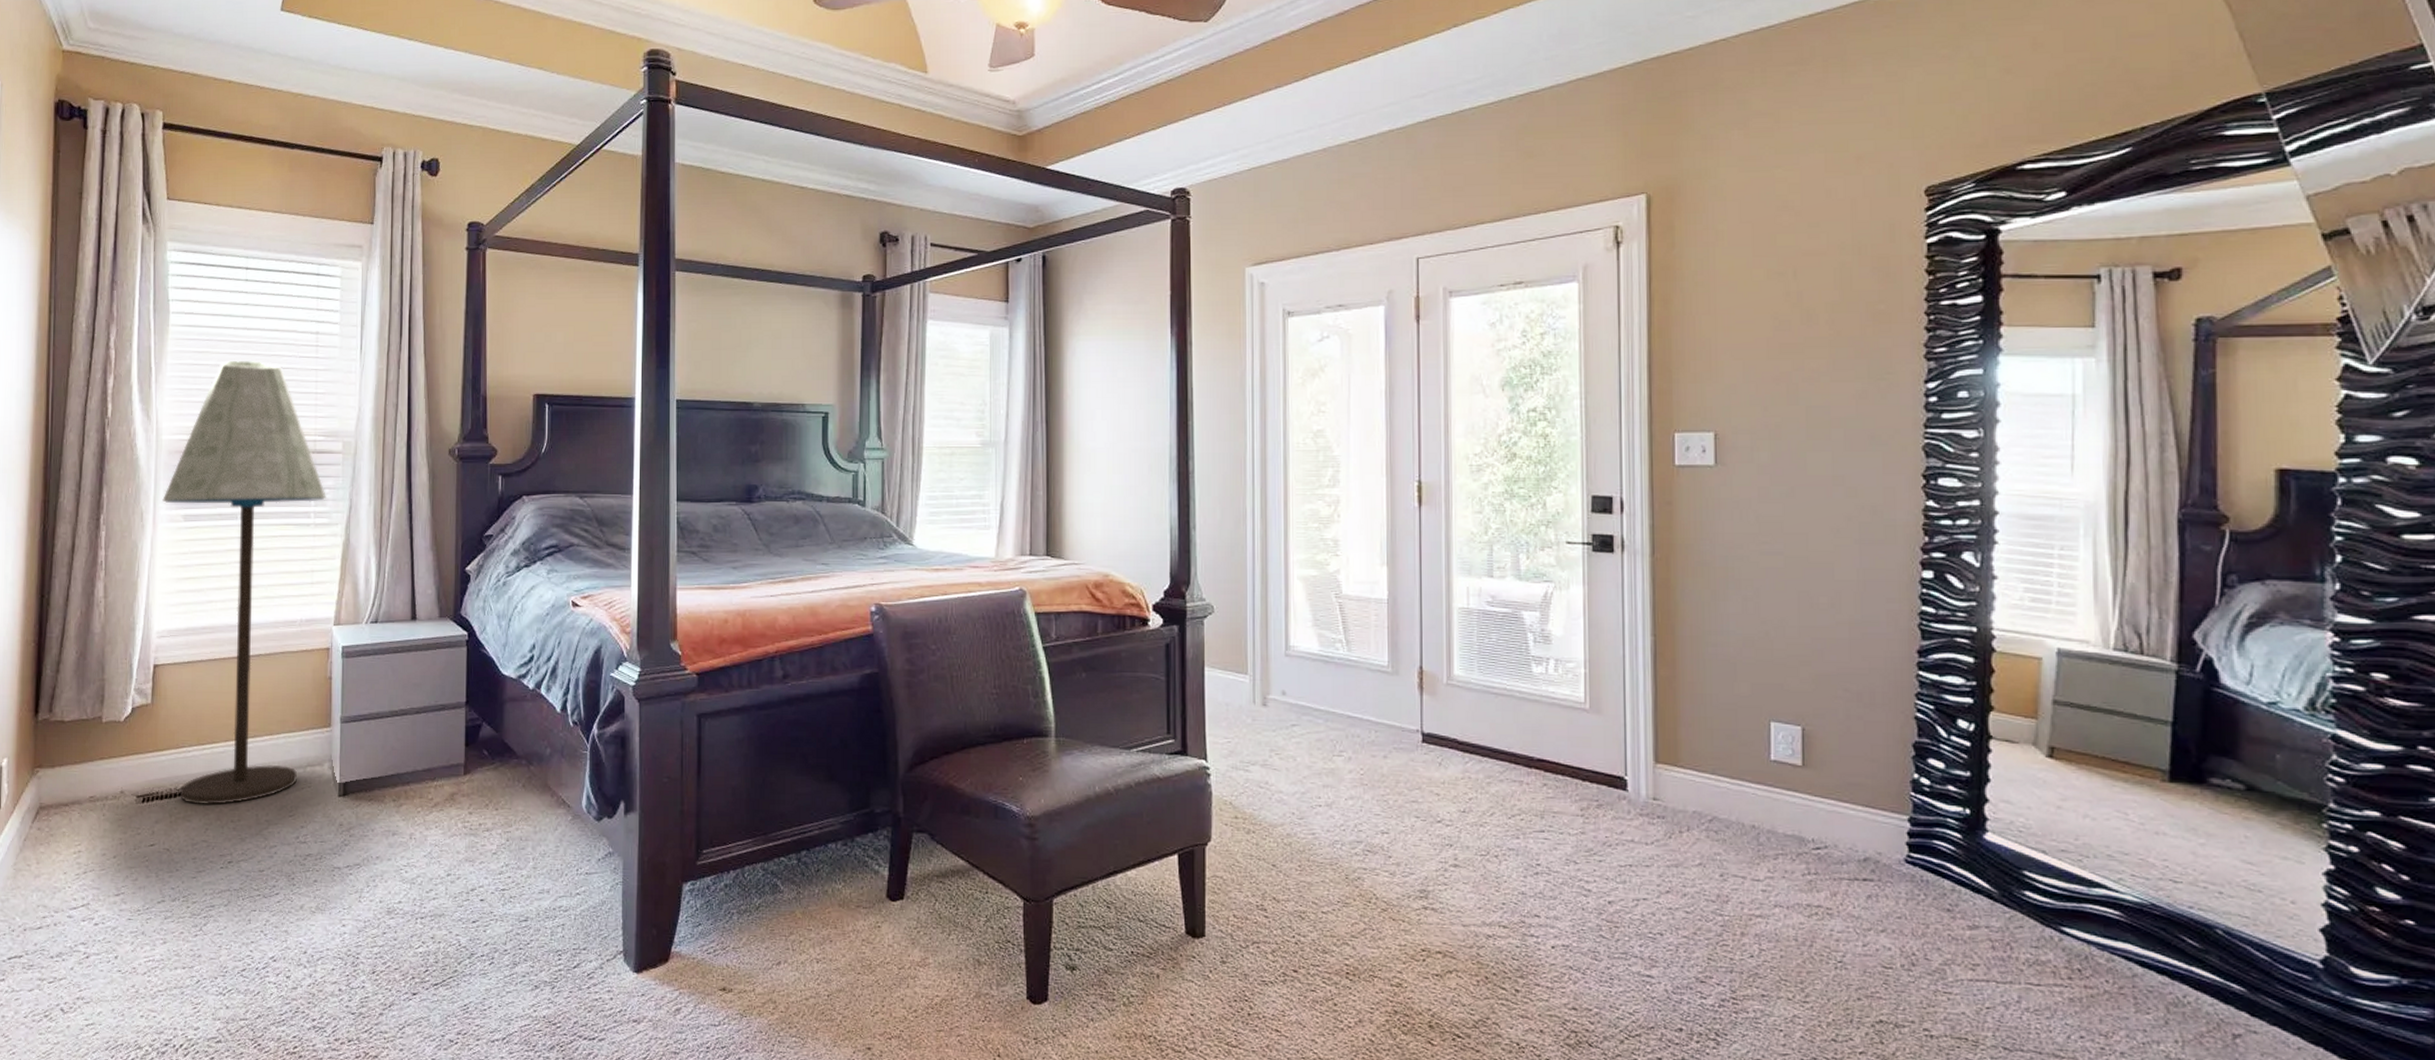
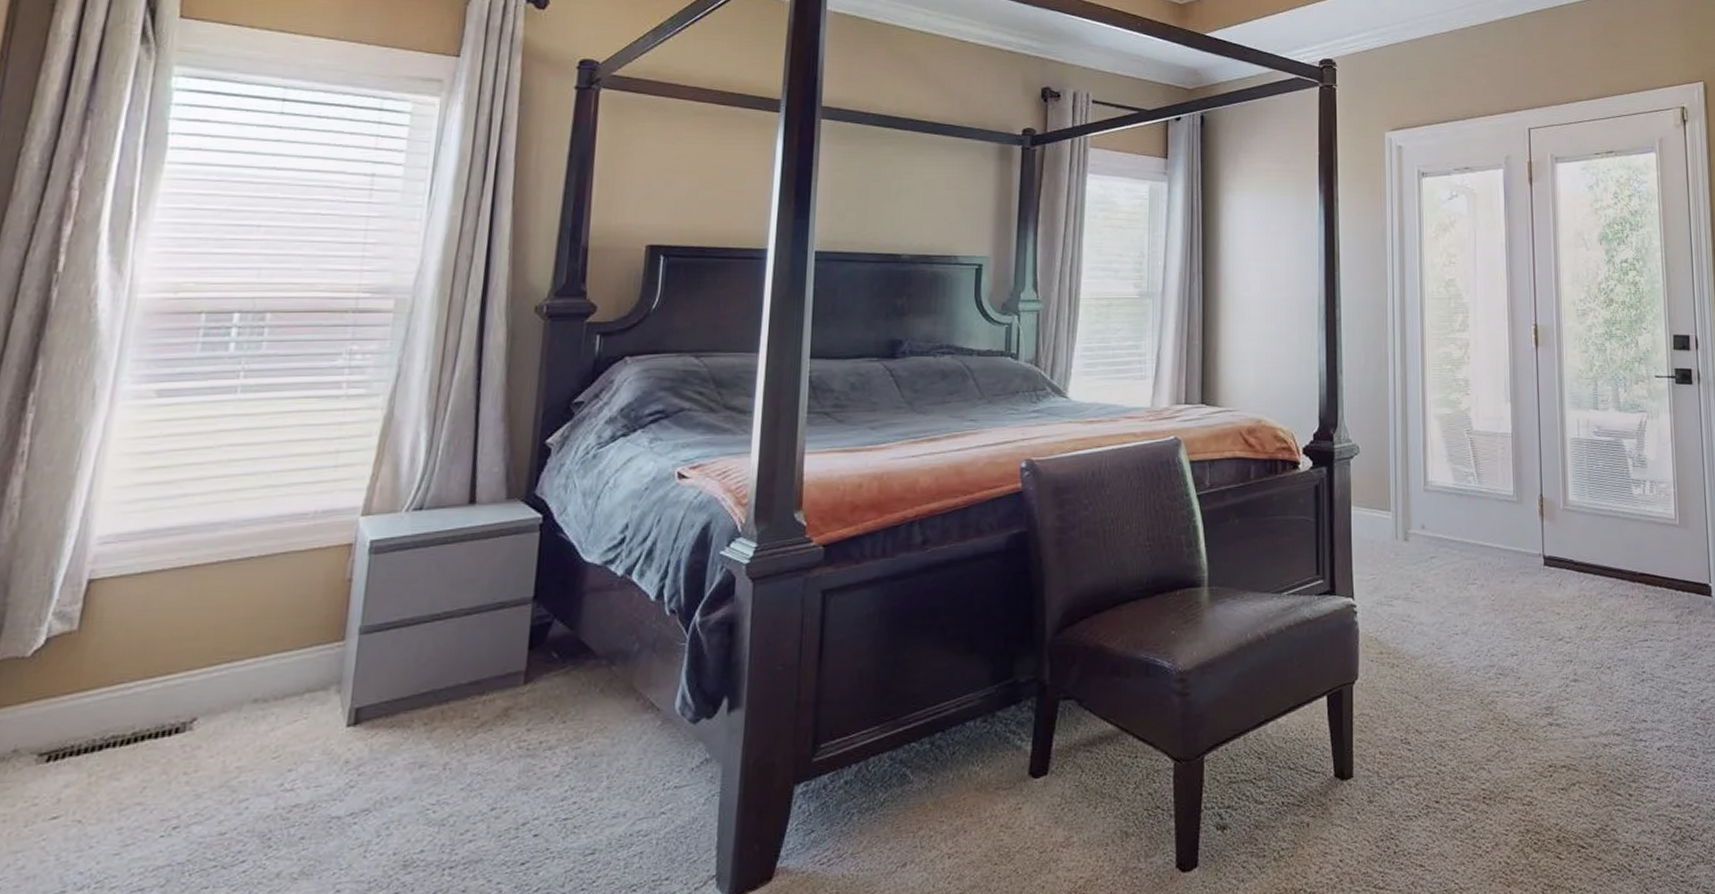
floor lamp: present [162,360,327,805] -> none [108,204,368,756]

